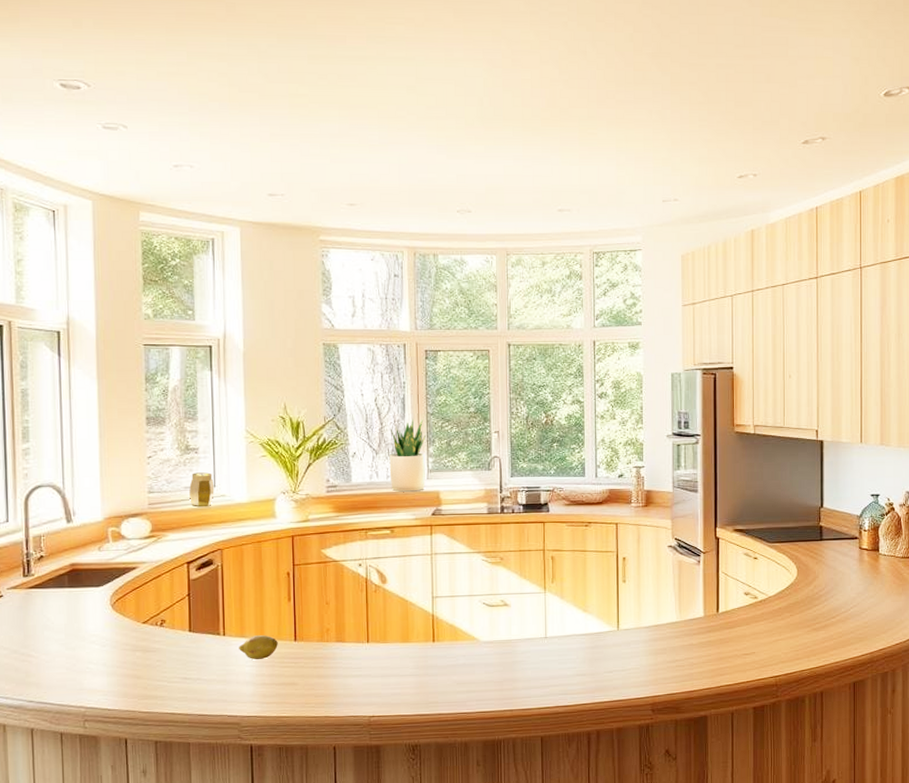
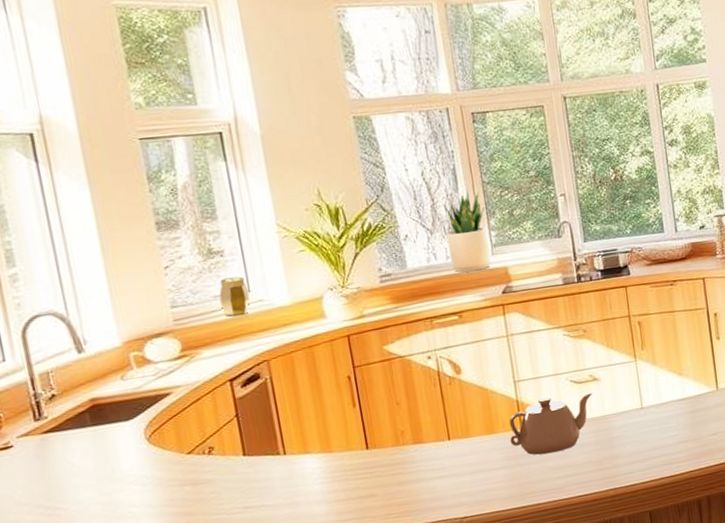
fruit: present [239,634,278,660] -> none [303,447,349,476]
teapot: none [422,615,502,668] -> present [509,393,593,455]

